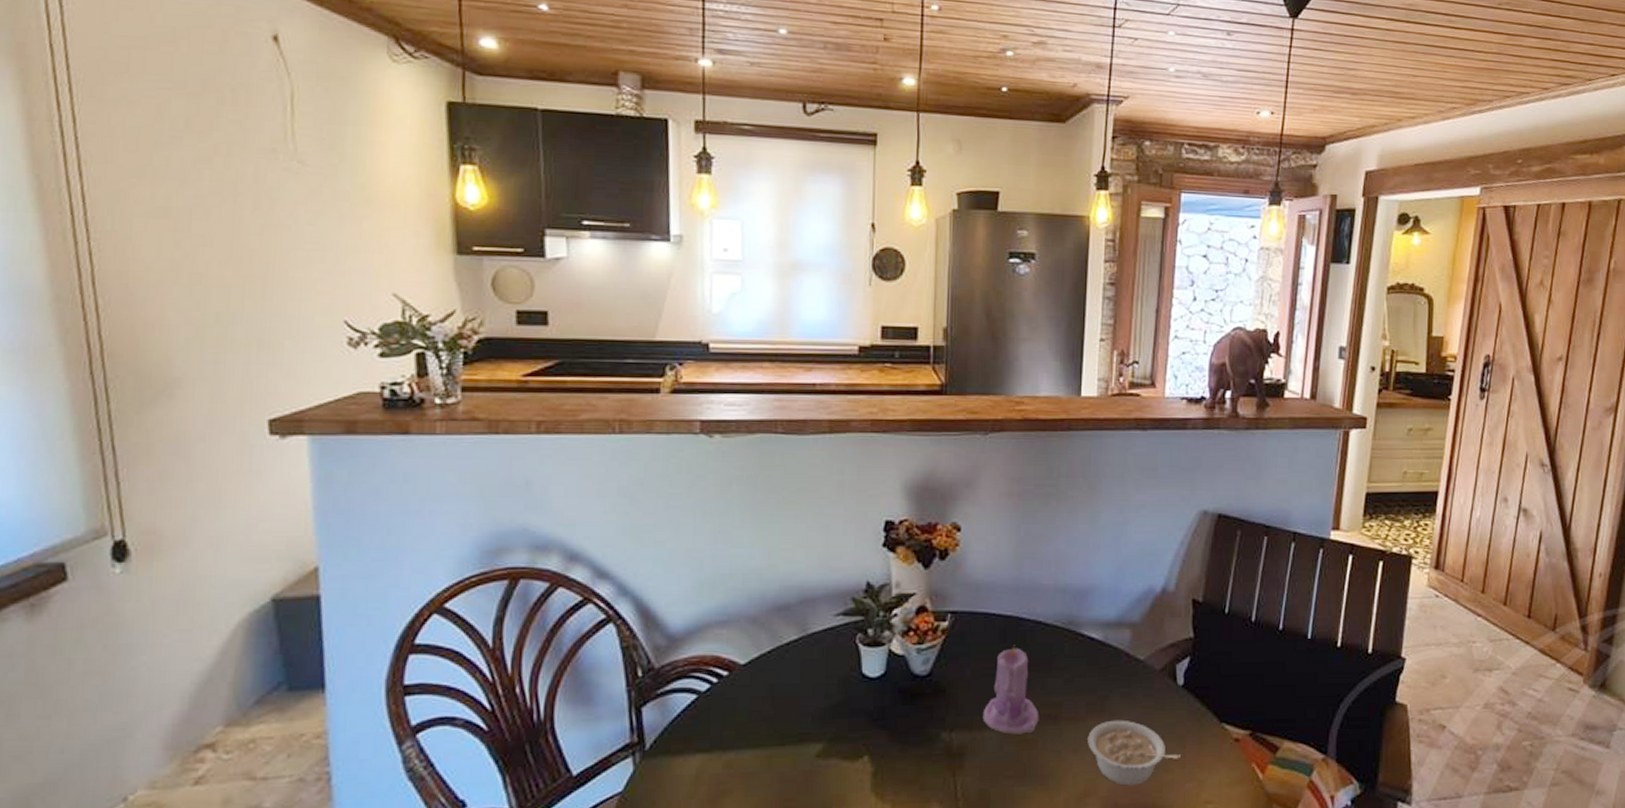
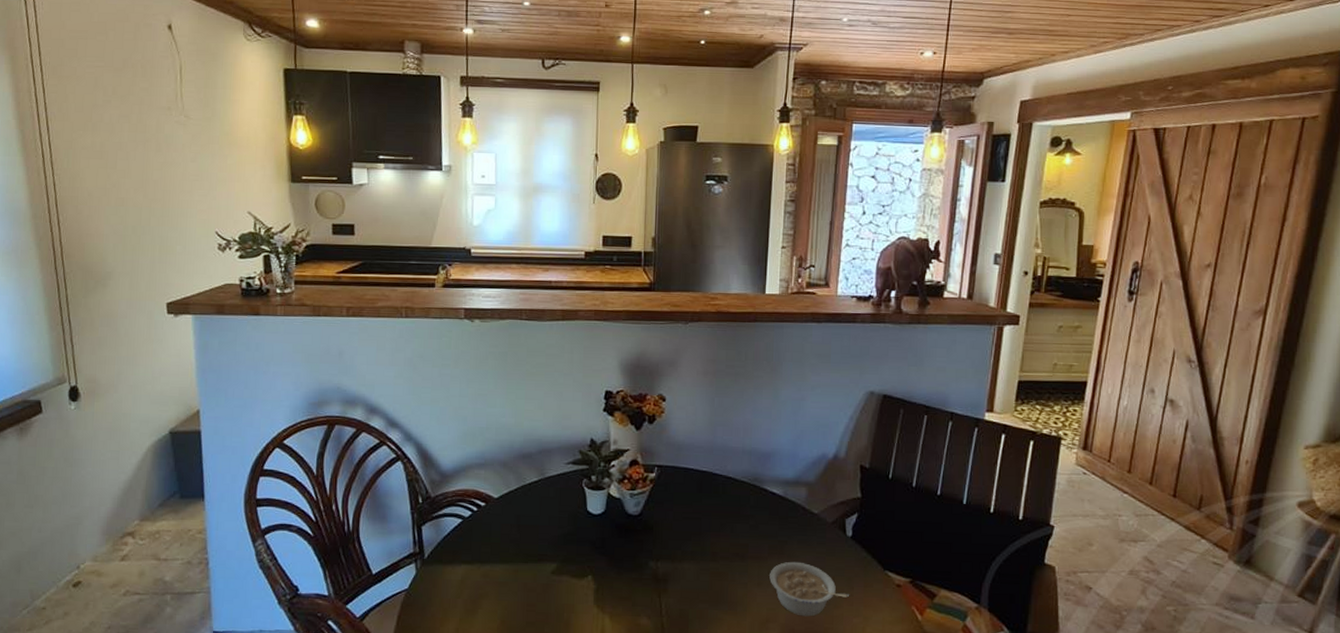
candle: present [982,645,1039,735] -> none [682,495,729,568]

